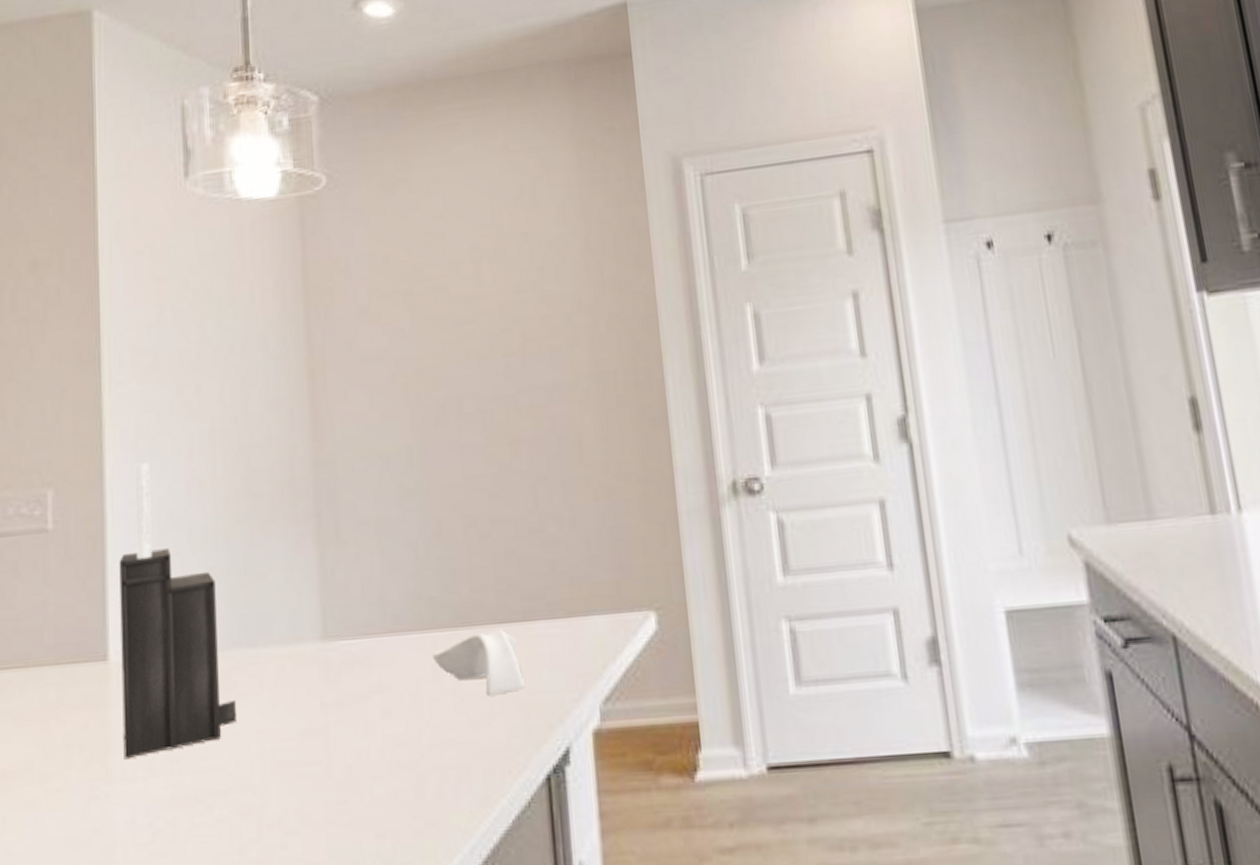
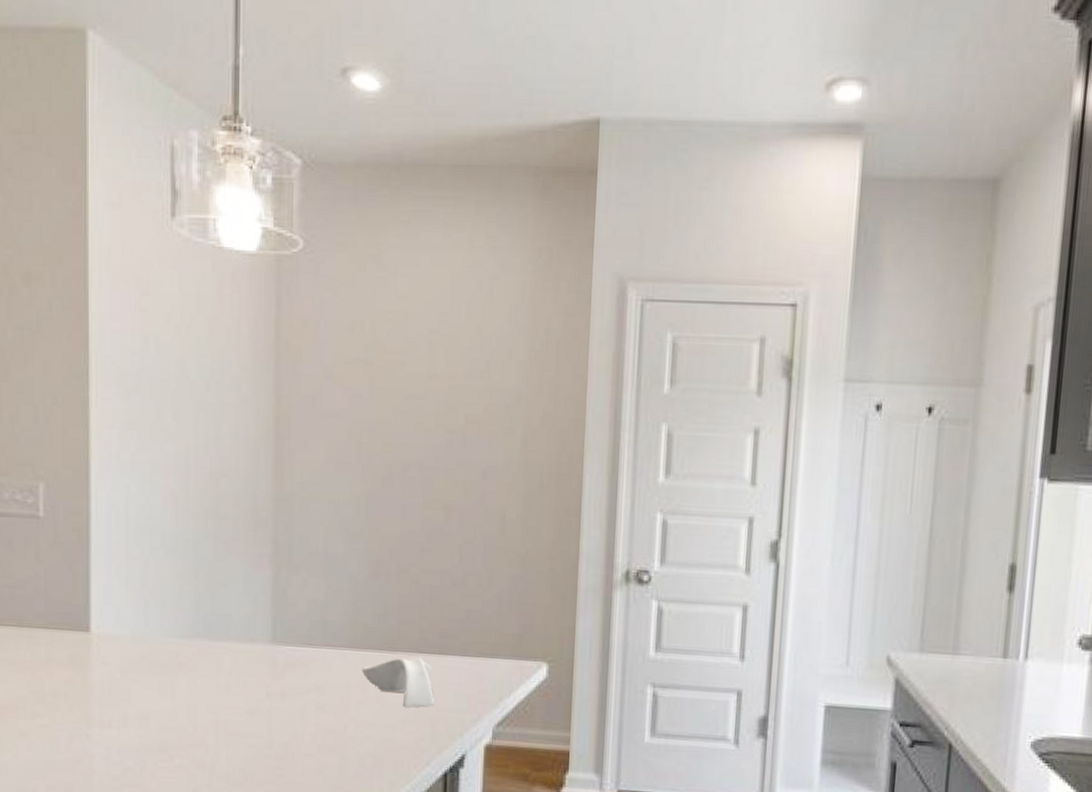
knife block: present [119,463,236,760] -> none [101,473,196,711]

